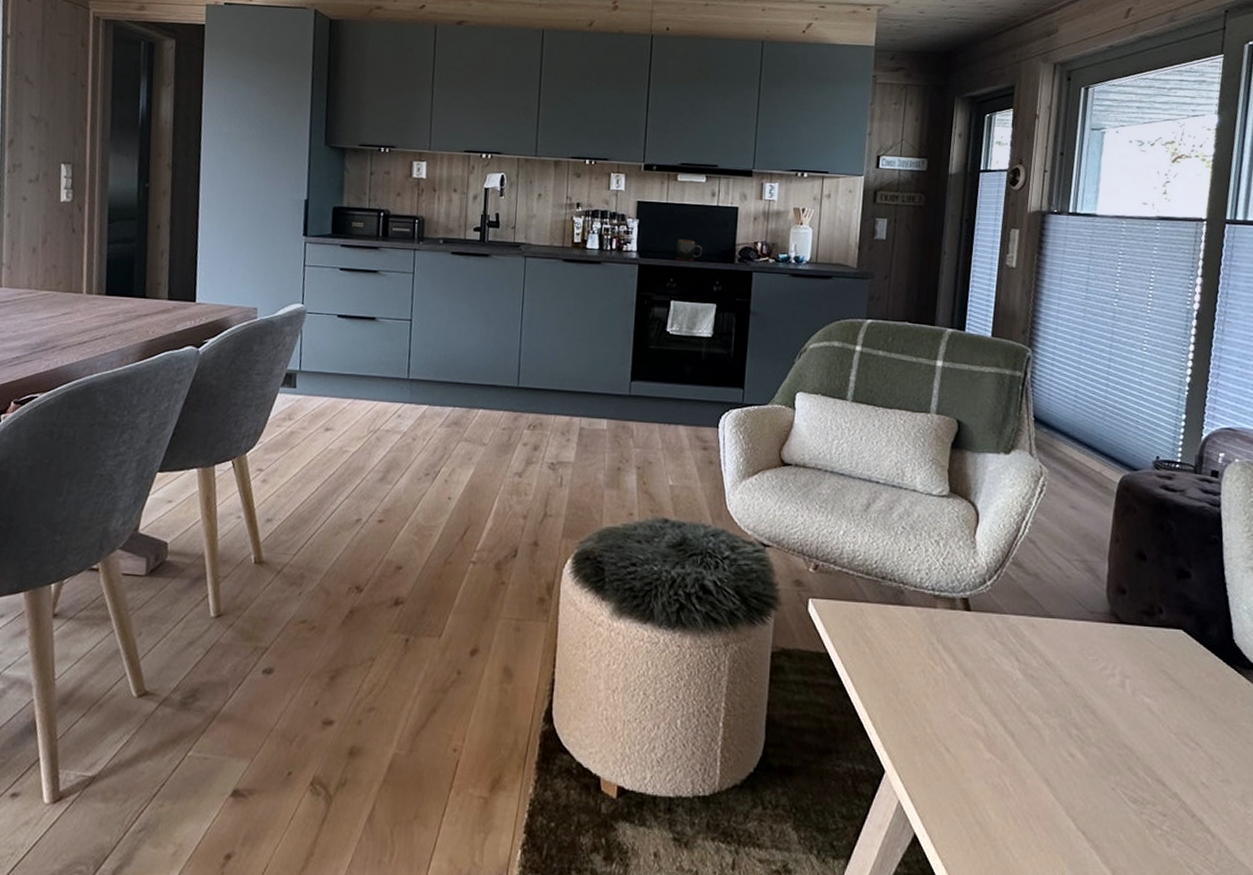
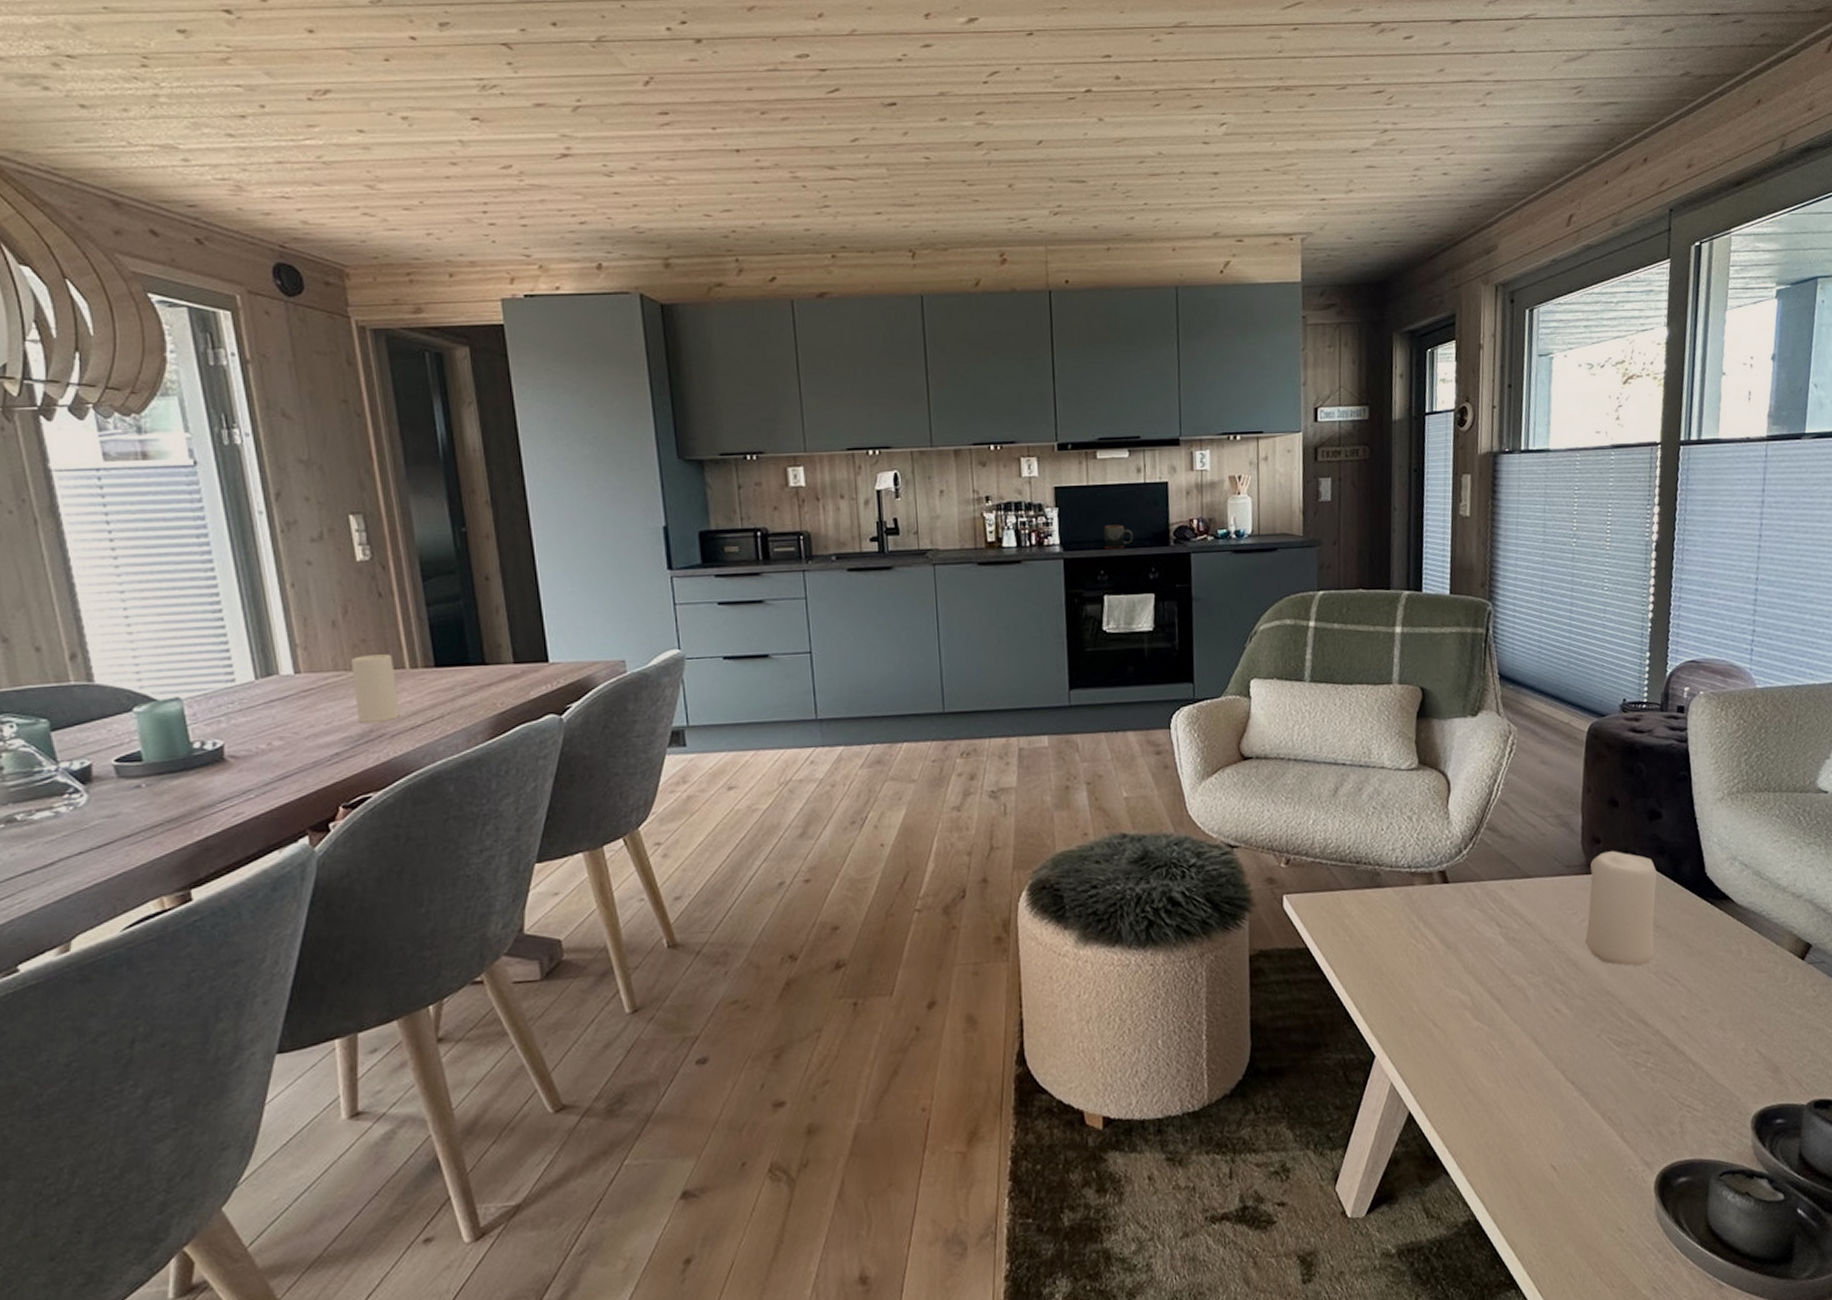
candle: none [39,278,75,336] -> present [351,654,400,724]
candle: none [1104,603,1183,723] -> present [1584,850,1657,966]

